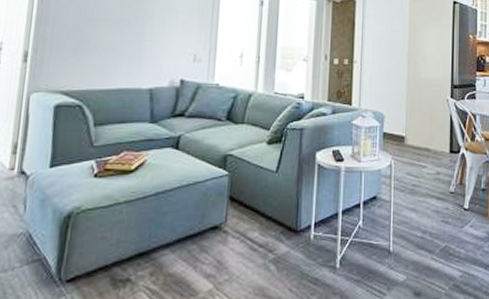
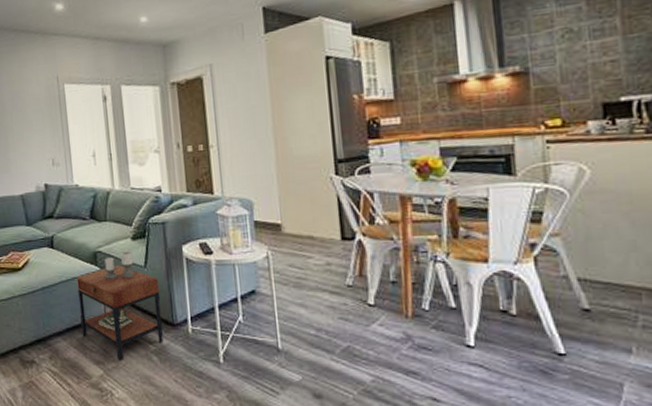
side table: none [195,156,289,273] -> present [76,251,163,362]

